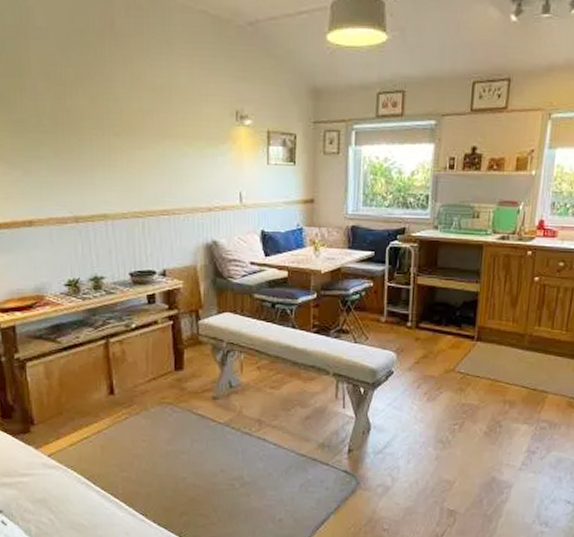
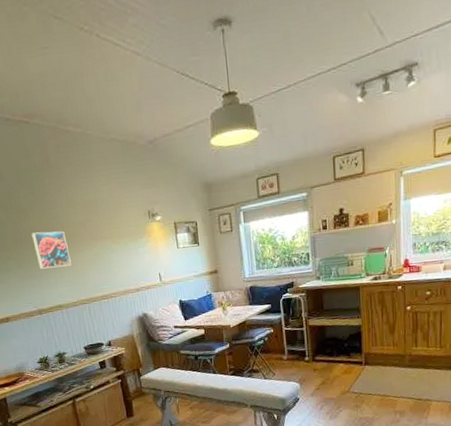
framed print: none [78,115,127,165] -> present [31,231,72,269]

